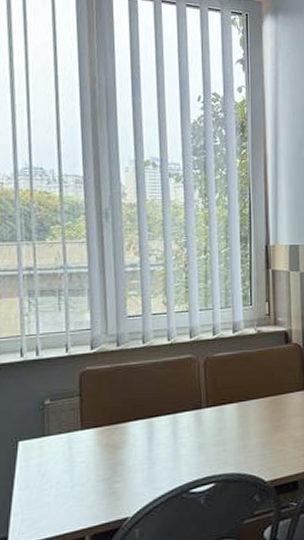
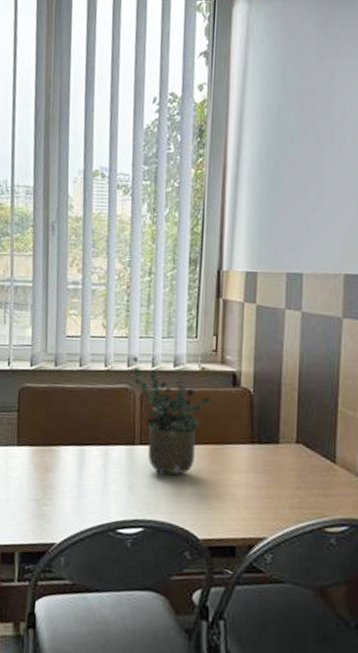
potted plant: none [194,327,269,432] -> present [132,356,212,477]

